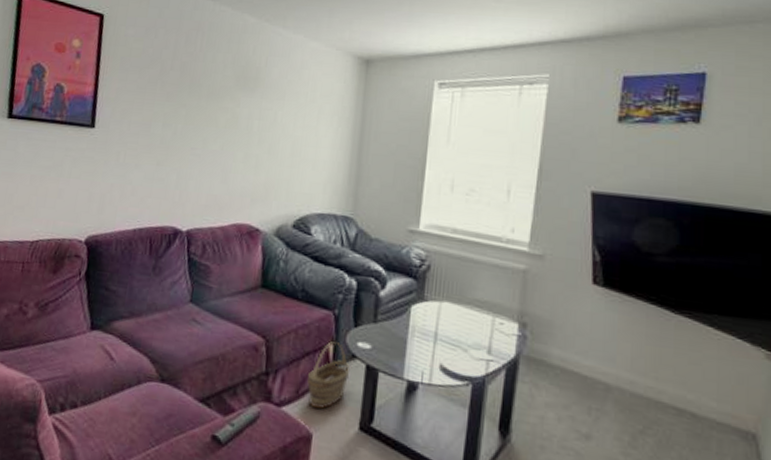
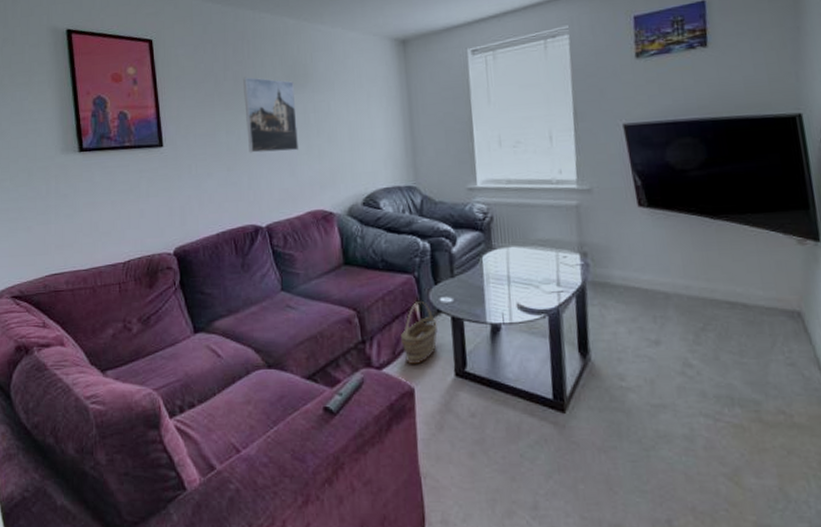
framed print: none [183,70,243,157] -> present [243,77,298,153]

